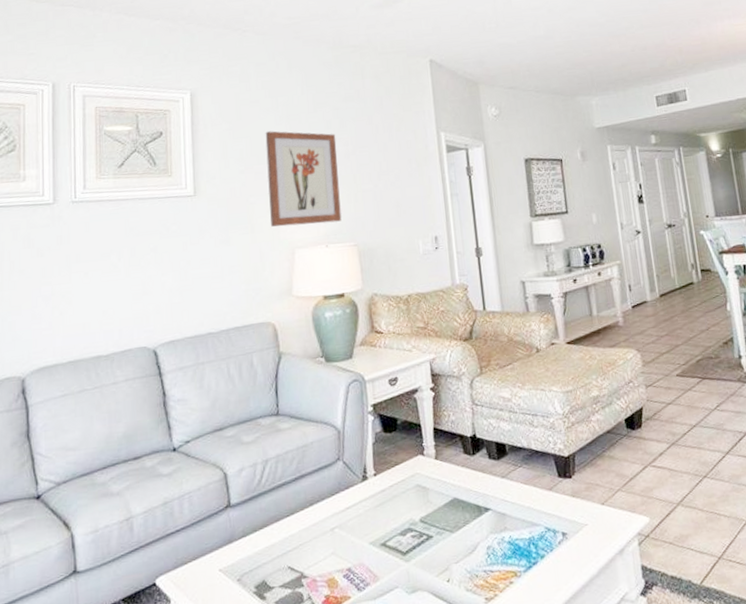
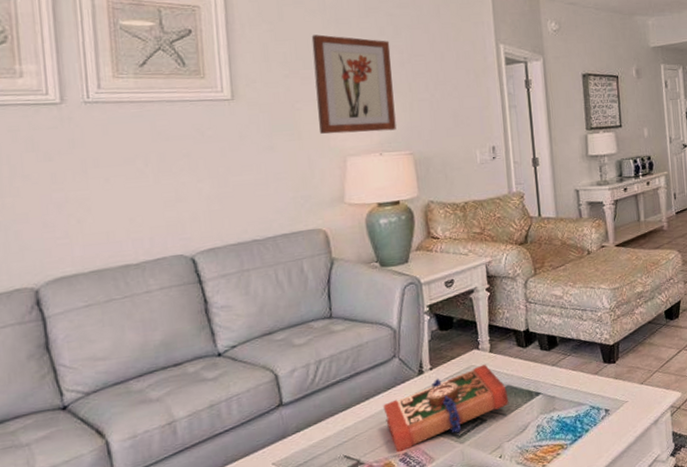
book: none [327,472,457,568] -> present [383,364,509,453]

